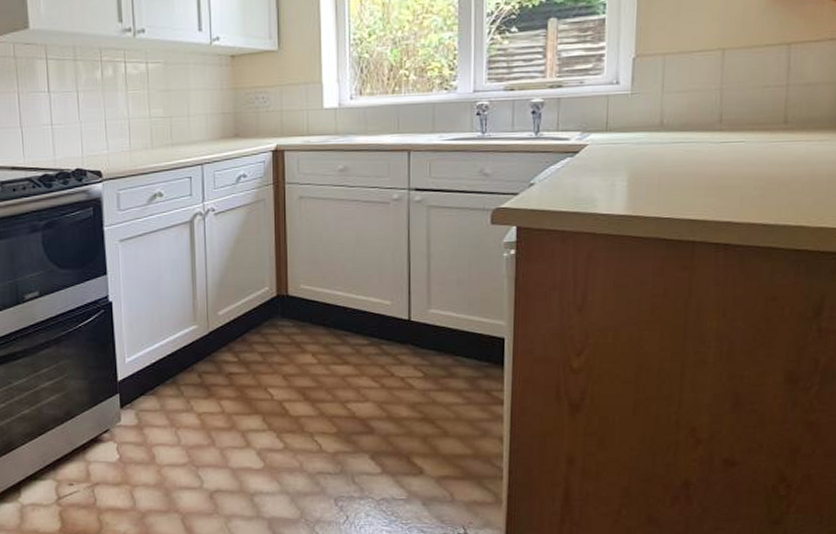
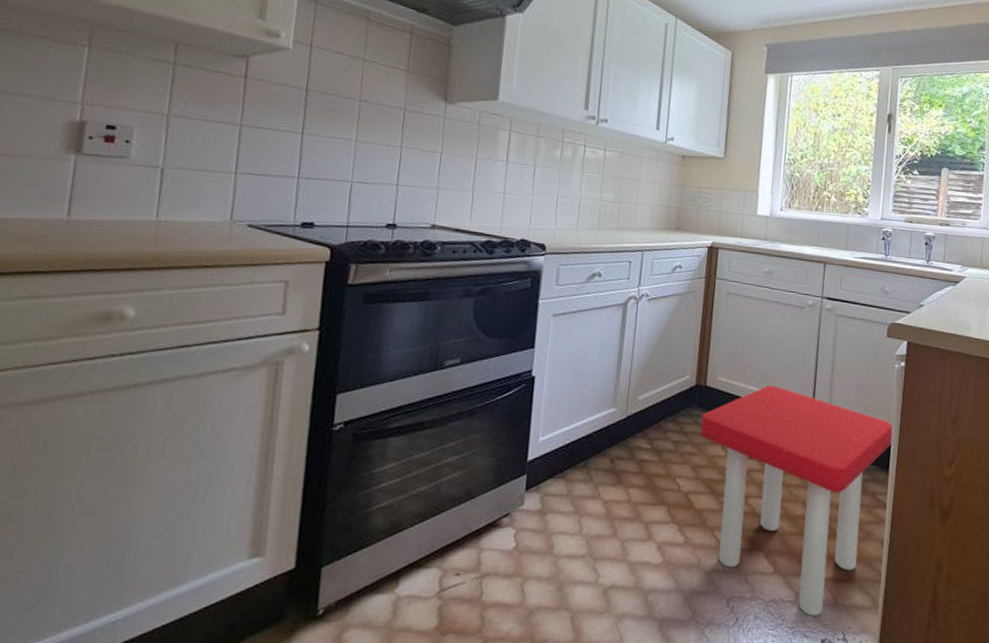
stool: none [287,289,505,513] -> present [700,385,893,616]

